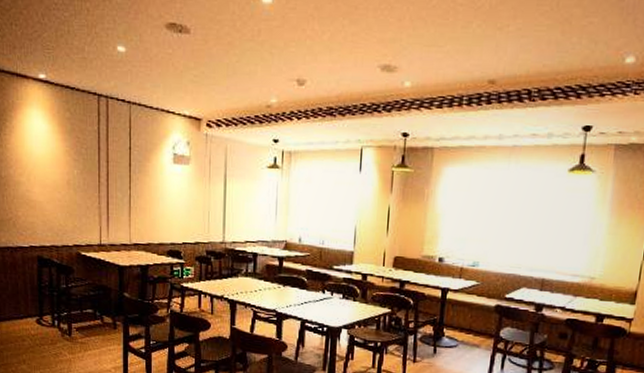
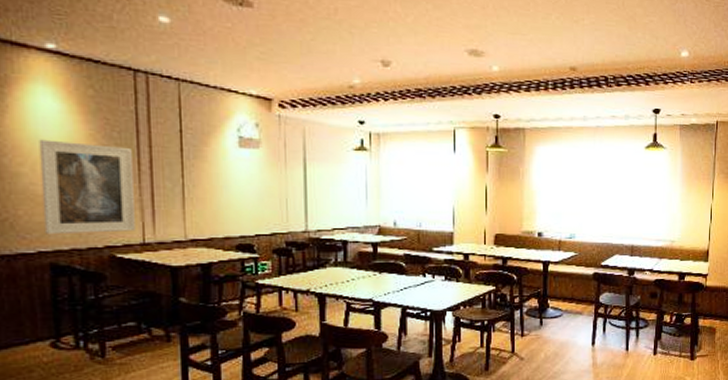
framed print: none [33,154,95,234] -> present [39,139,135,235]

